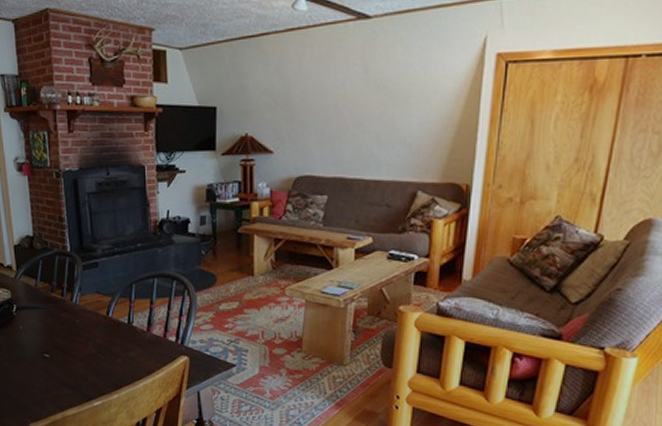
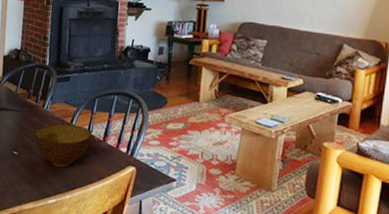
bowl: none [66,317,133,366] -> present [35,123,91,168]

